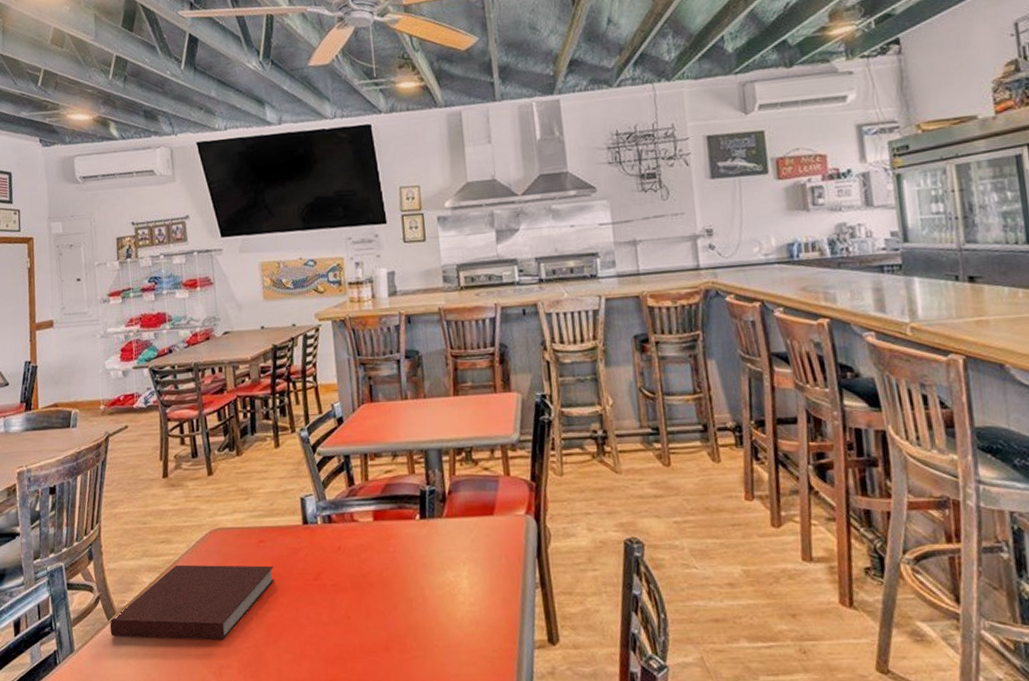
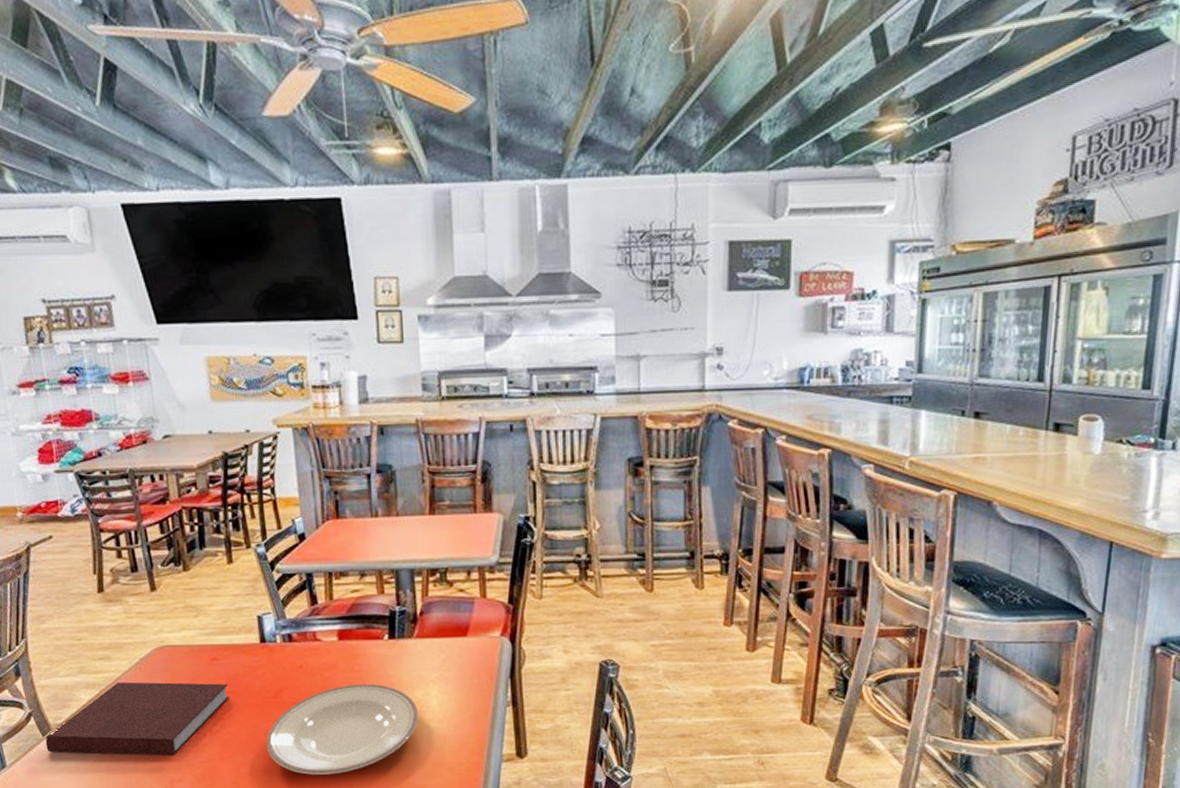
plate: none [307,565,451,662] -> present [266,683,419,775]

